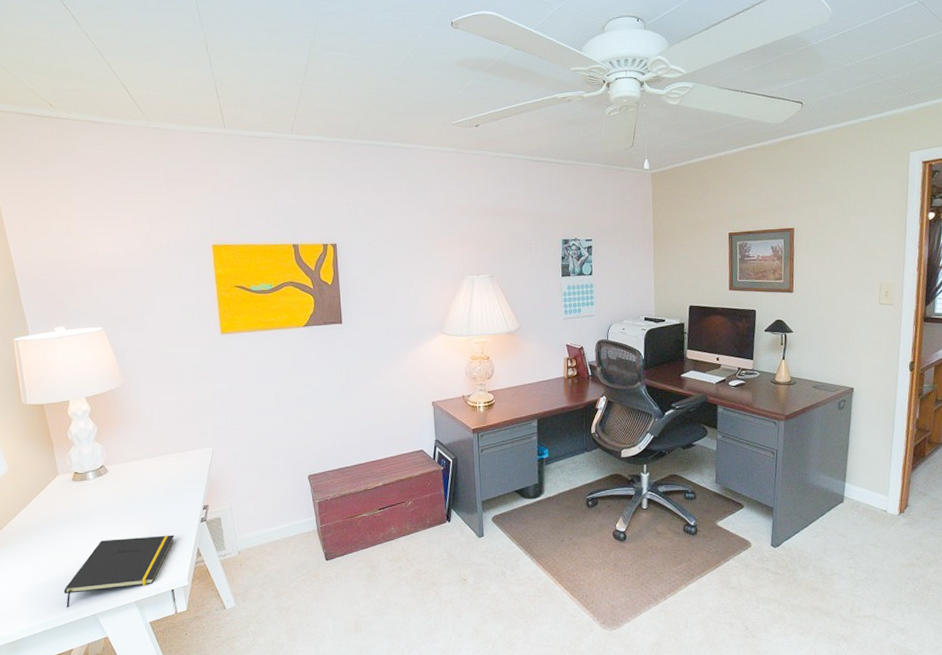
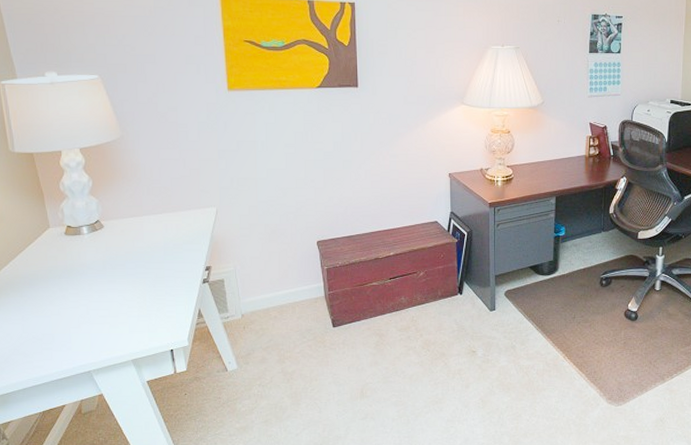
notepad: present [64,535,175,608] -> none [56,294,175,364]

